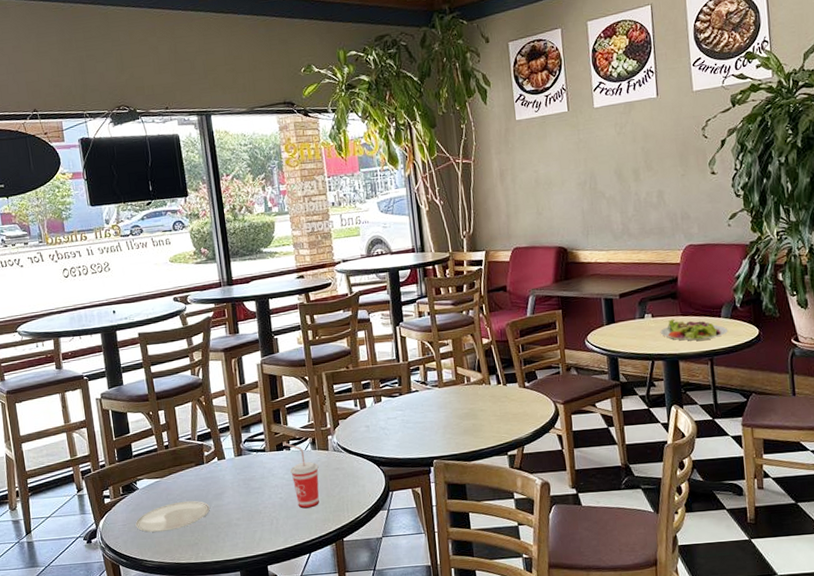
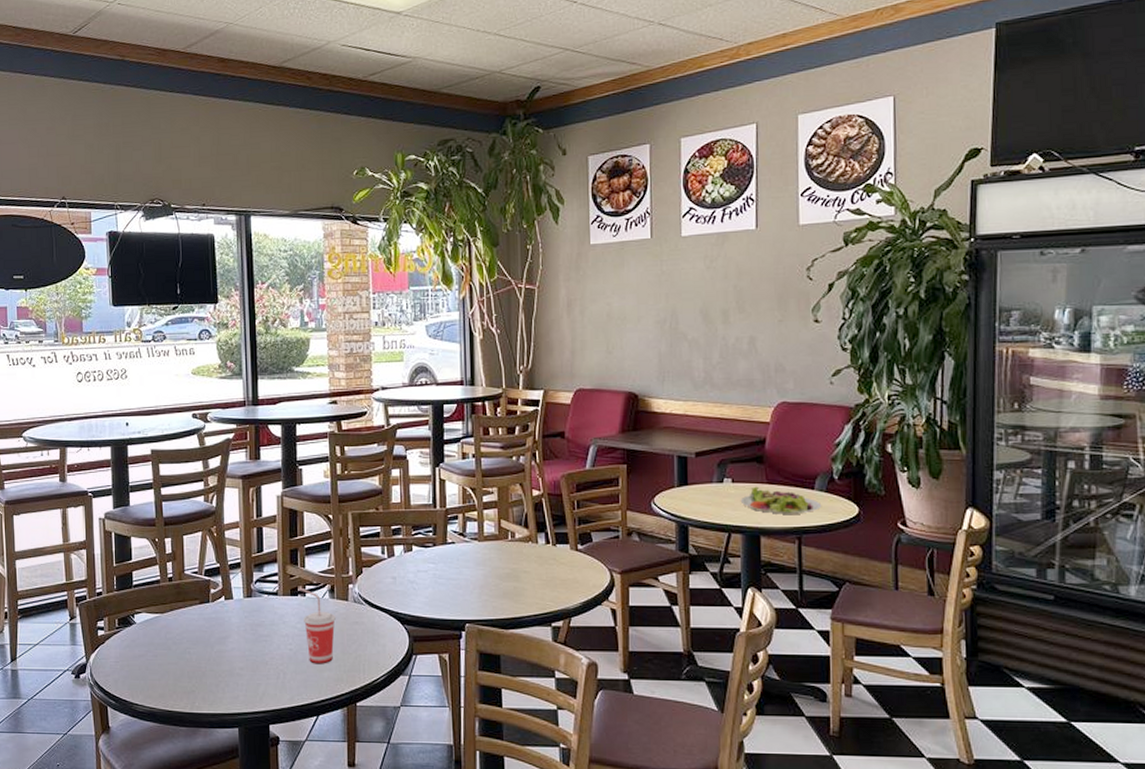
plate: present [135,500,210,533] -> none [129,642,211,675]

